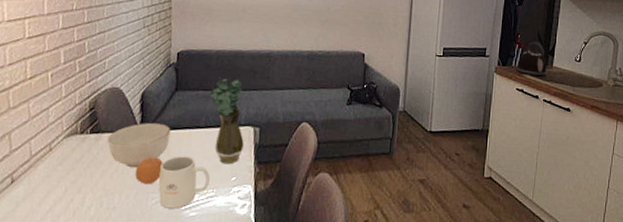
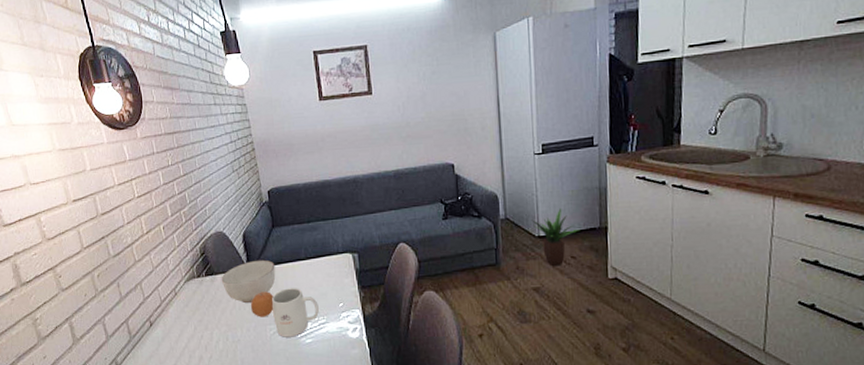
vase: present [209,76,244,164] -> none [304,207,345,291]
potted plant: none [426,108,467,160] -> present [531,208,581,265]
kettle: present [516,41,547,77] -> none [633,119,673,161]

